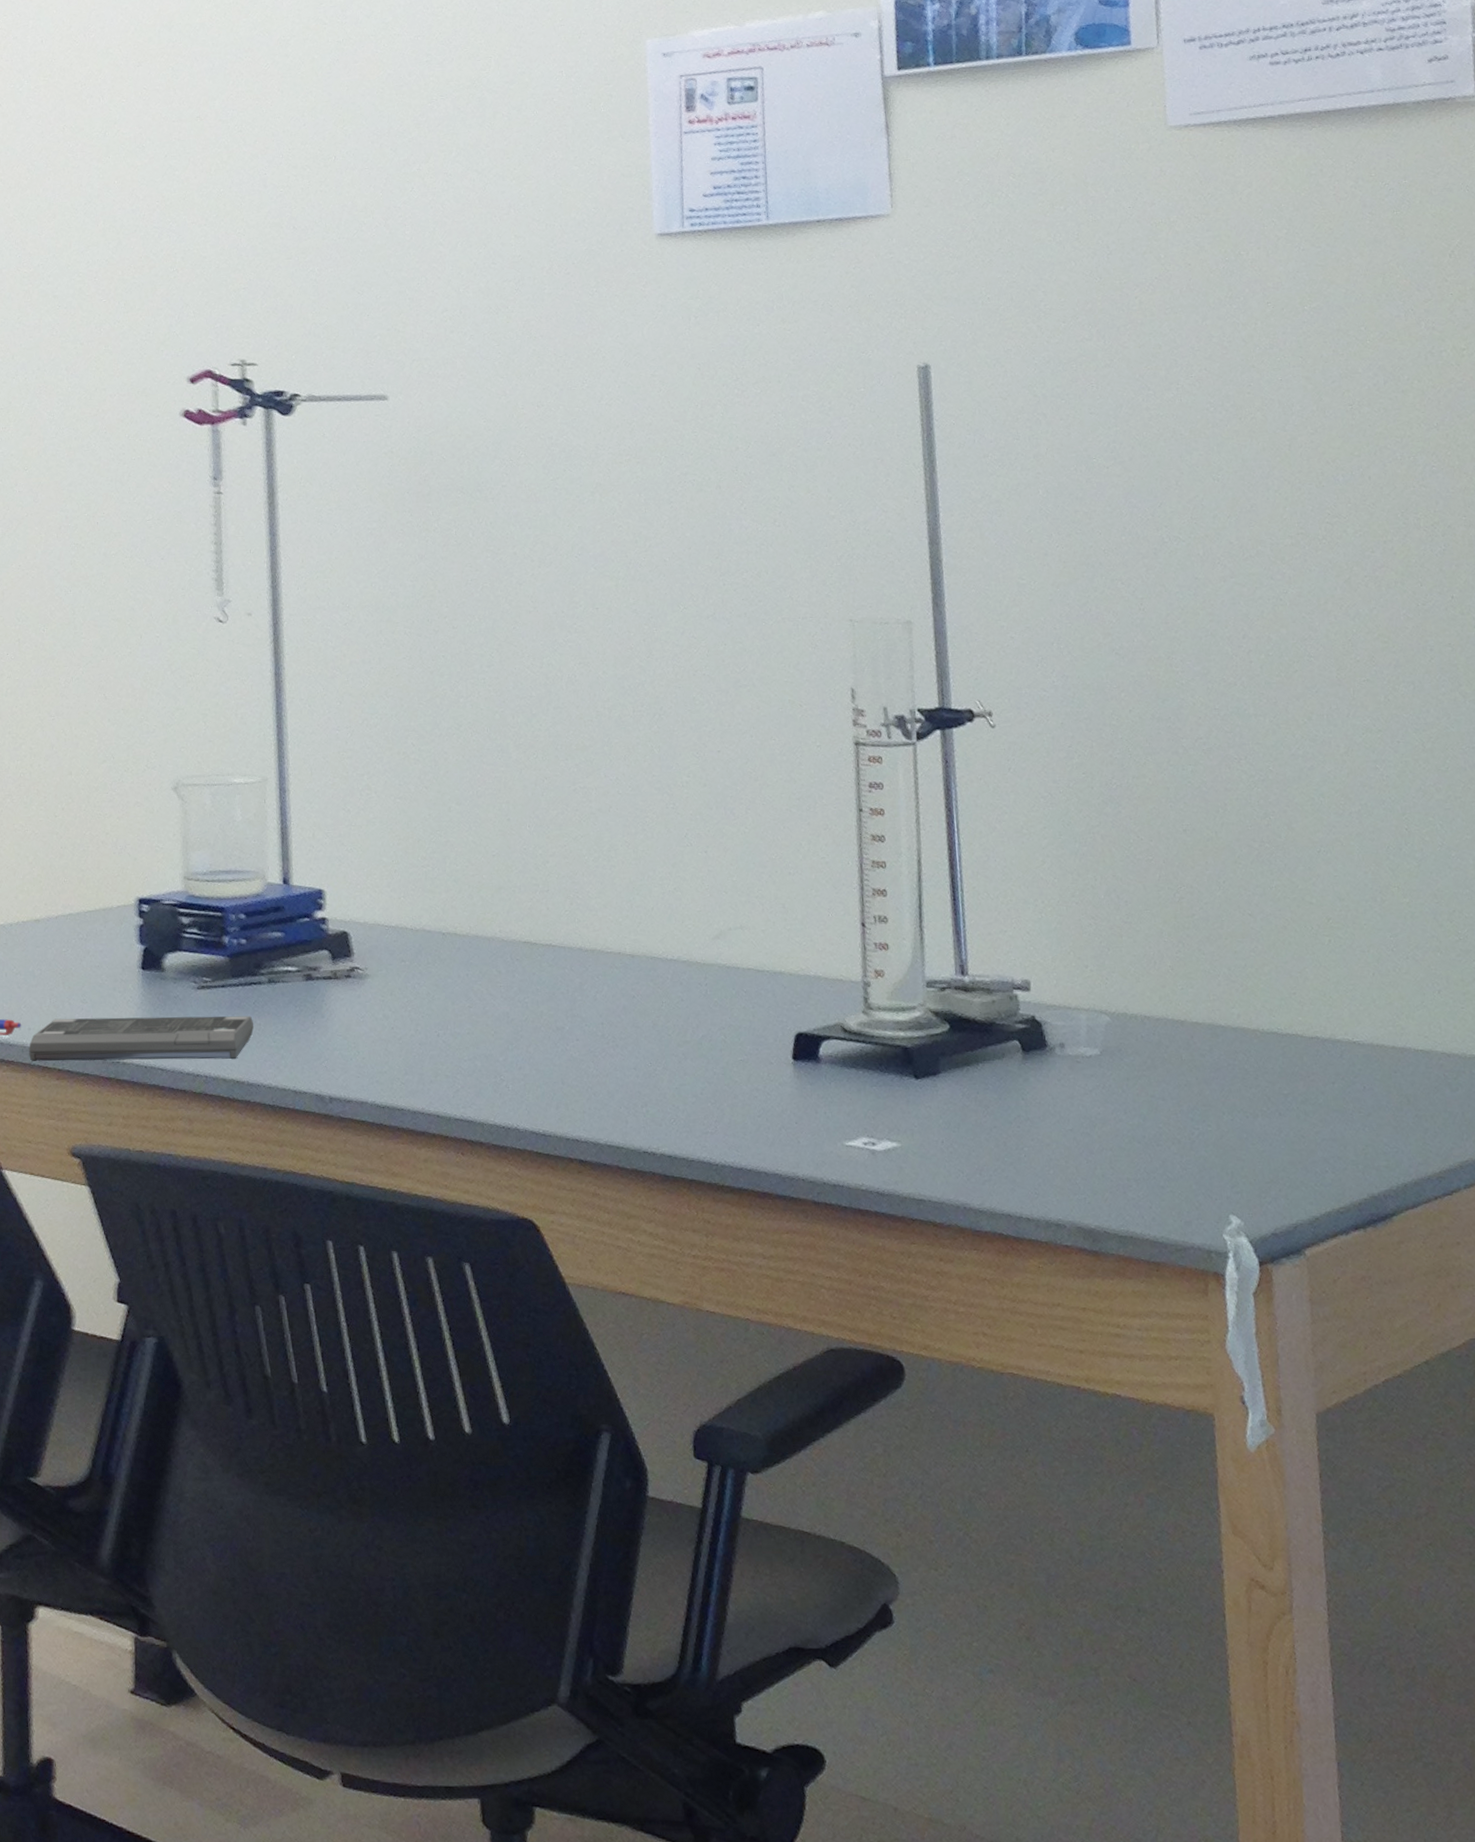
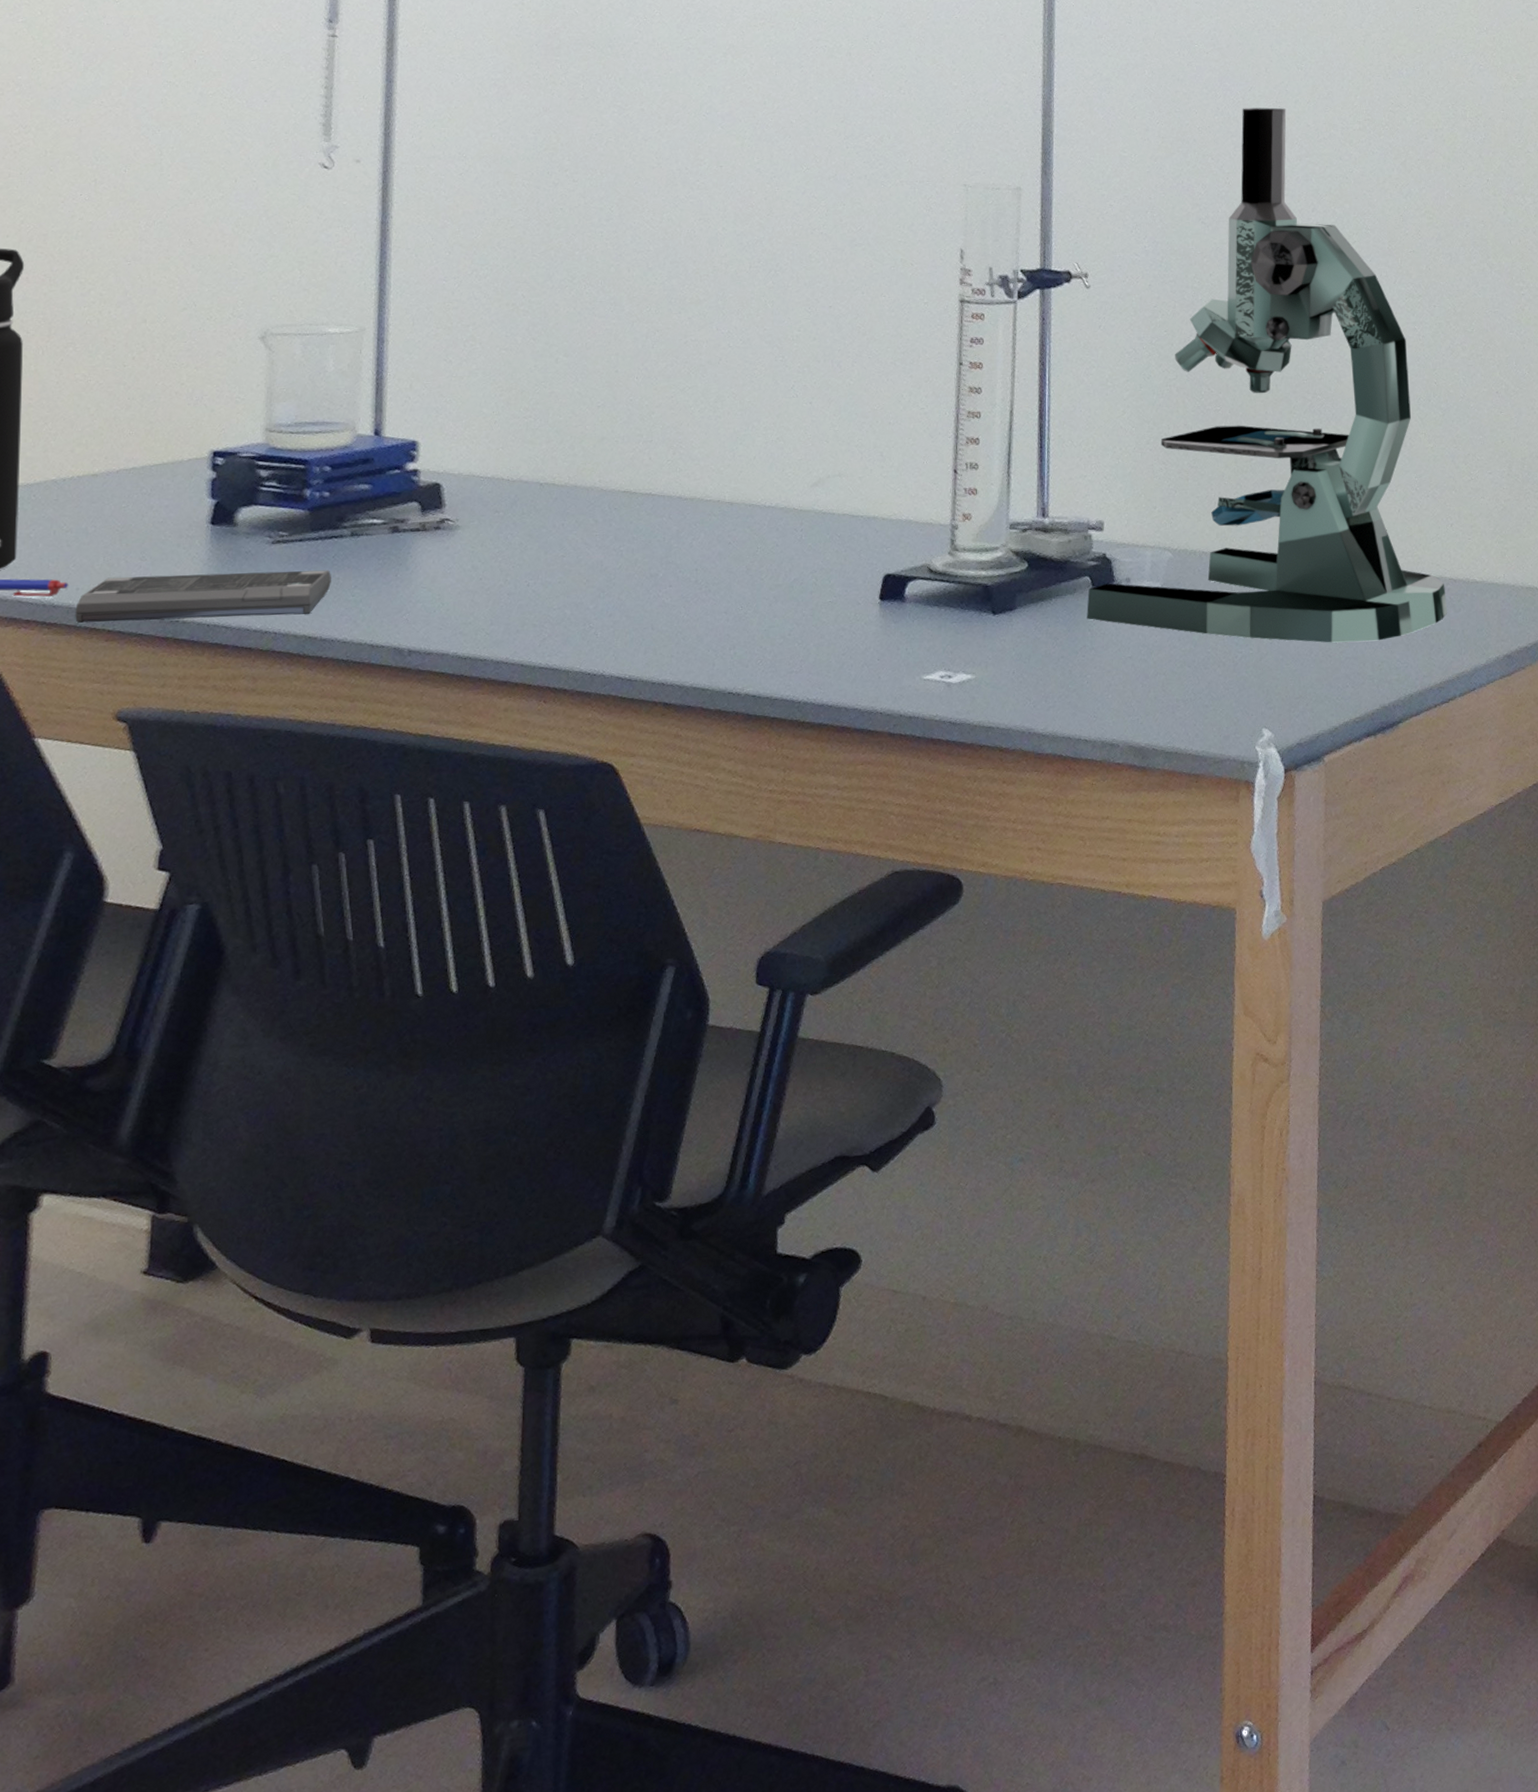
microscope: none [1018,524,1443,1122] -> present [1087,107,1448,643]

